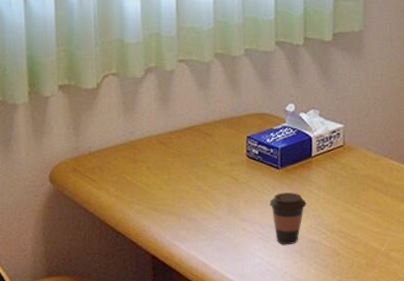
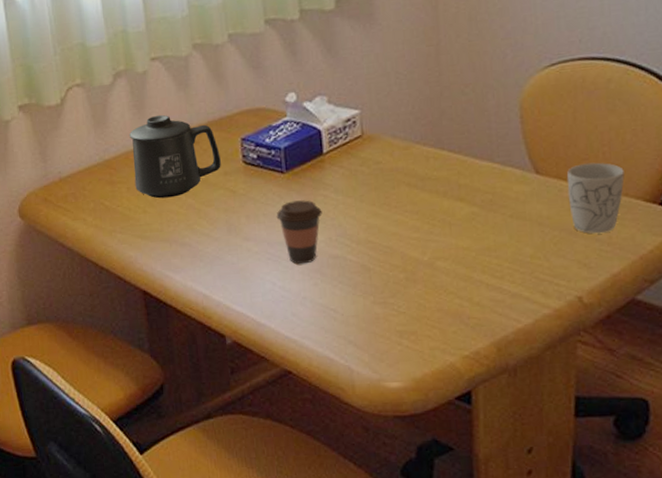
mug: none [153,108,228,179] -> present [128,115,221,199]

